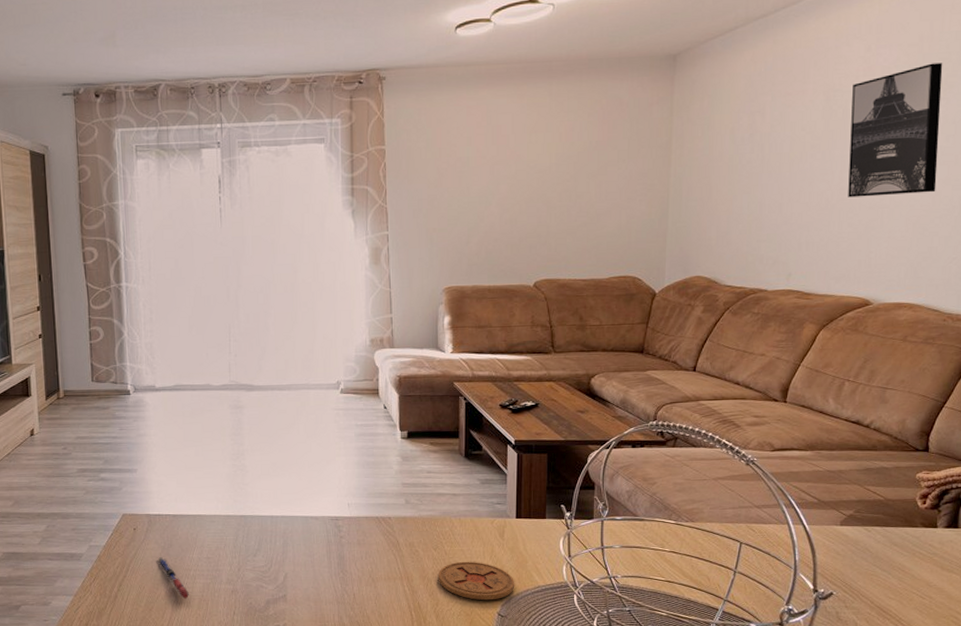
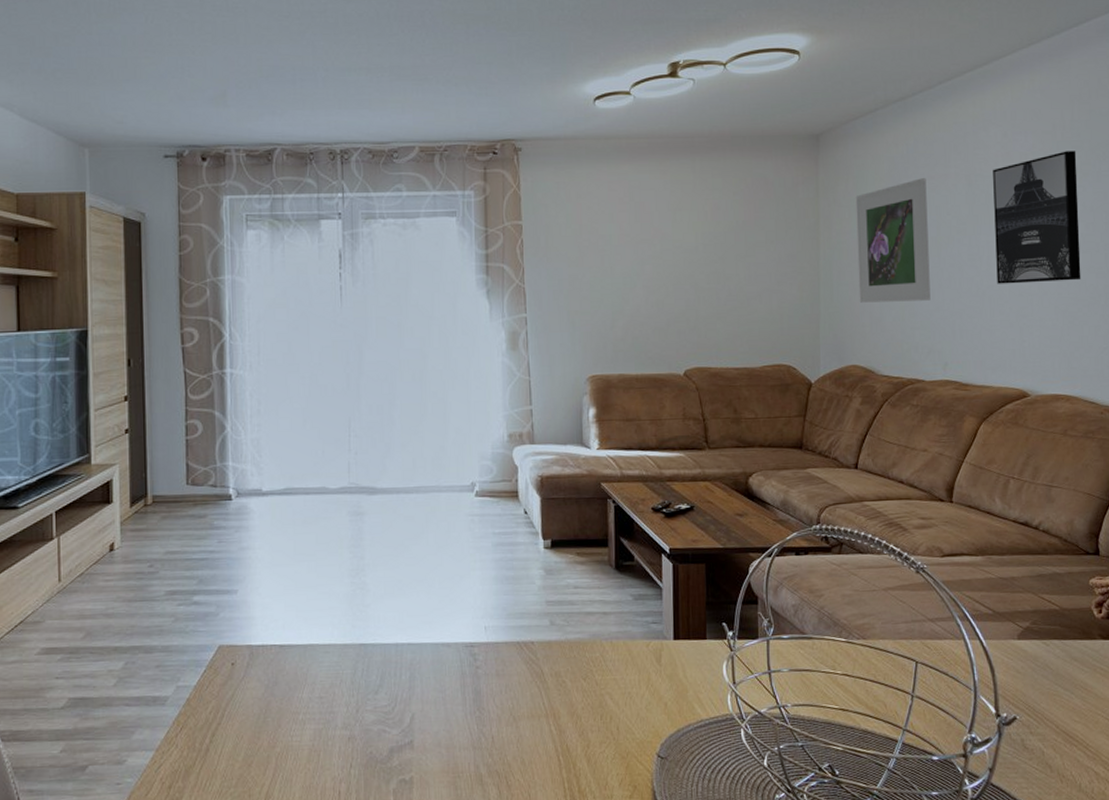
pen: present [157,557,190,599] -> none [259,698,298,750]
coaster: present [437,561,515,601] -> none [588,692,676,740]
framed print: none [707,95,783,217] -> present [855,178,931,303]

